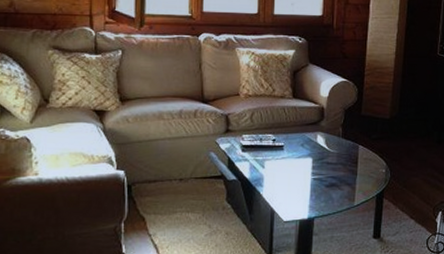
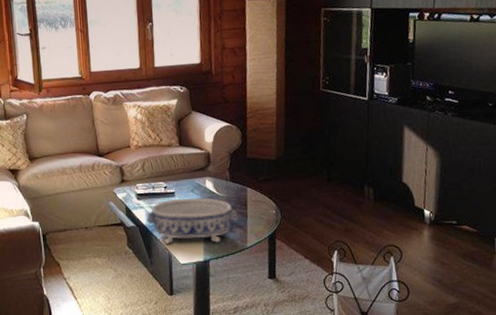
decorative bowl: none [250,152,347,200] -> present [146,198,238,244]

